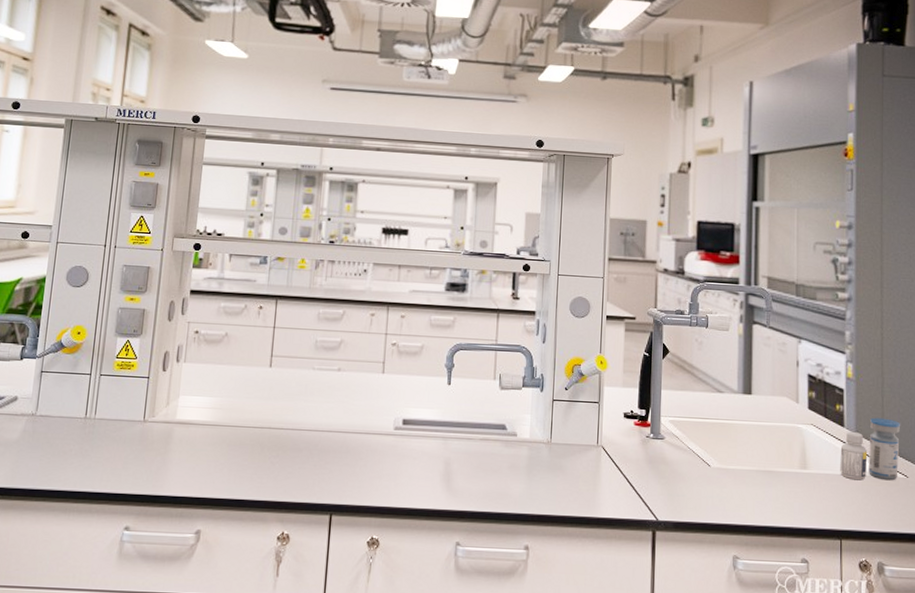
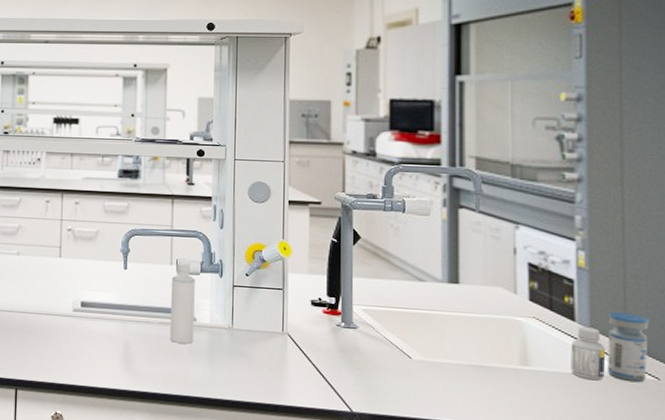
spray bottle: none [490,376,517,460] -> present [169,262,195,344]

